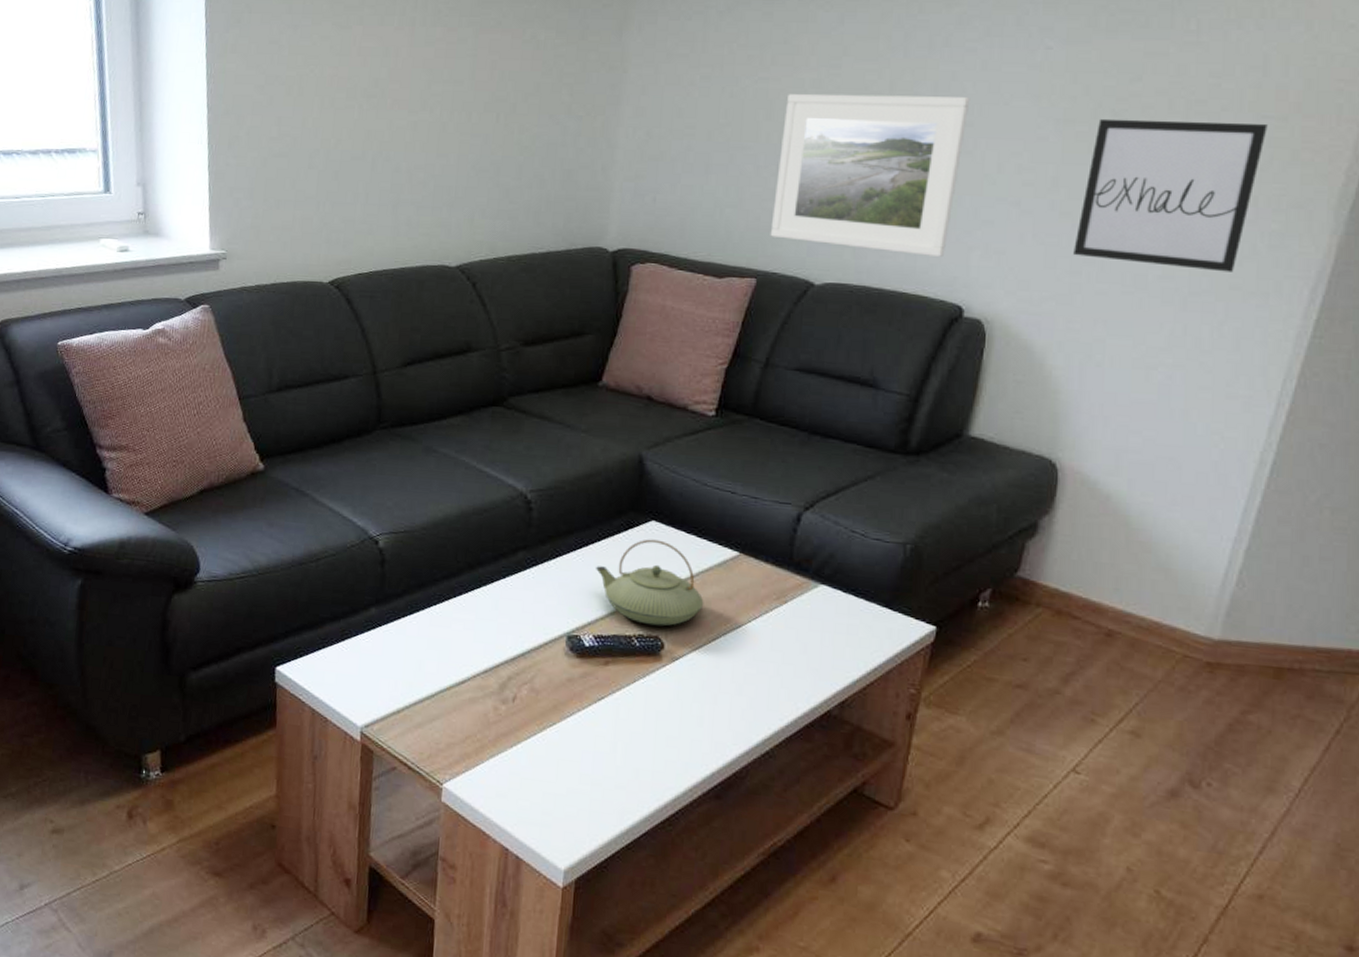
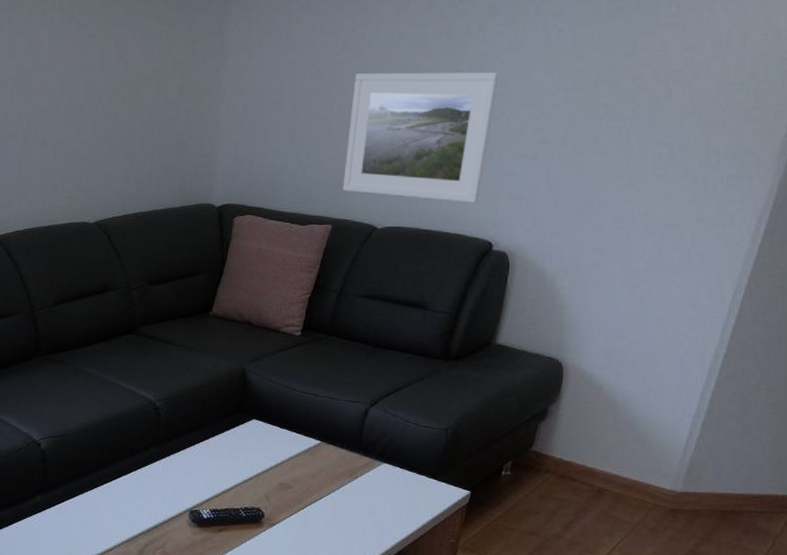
teapot: present [596,539,704,626] -> none [211,433,294,500]
wall art: present [1073,118,1268,272] -> none [577,87,729,208]

